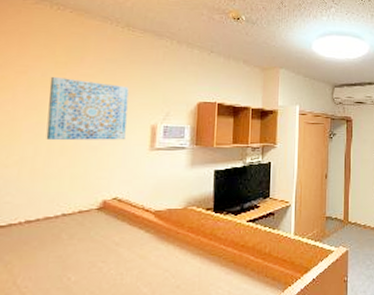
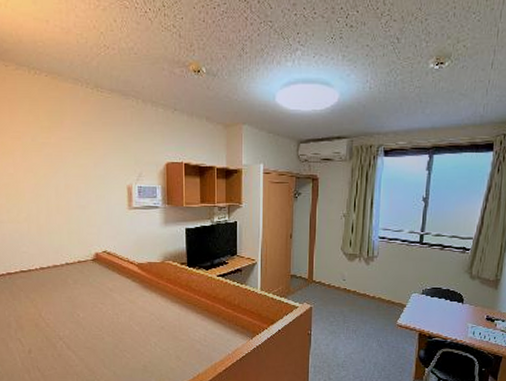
wall art: present [46,77,129,141] -> none [39,142,107,200]

